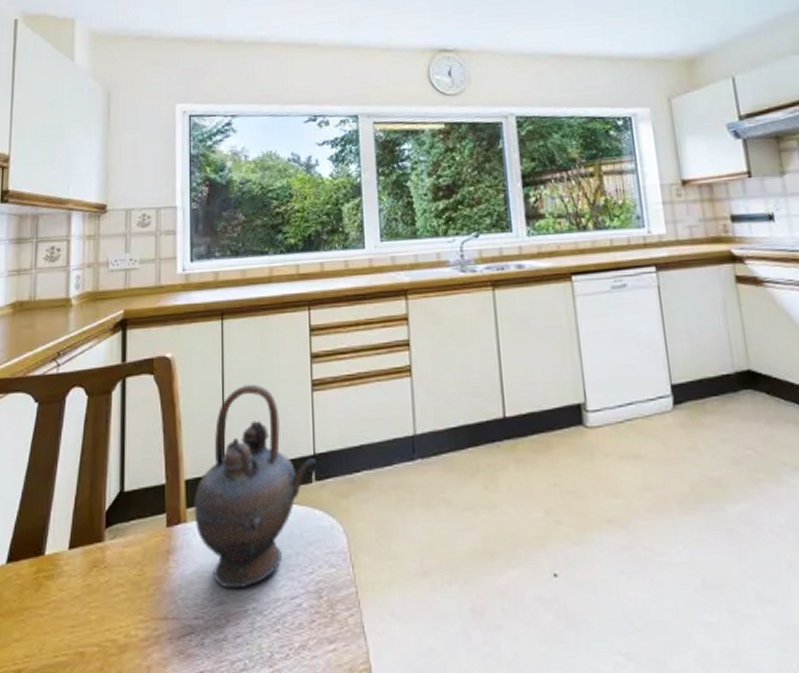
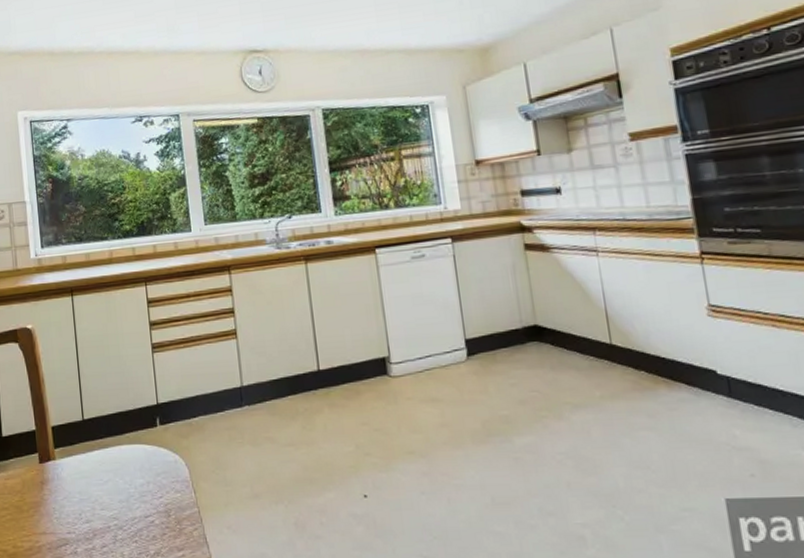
teapot: present [194,385,315,589] -> none [60,349,159,511]

